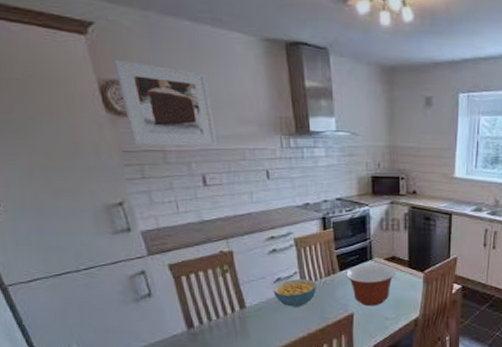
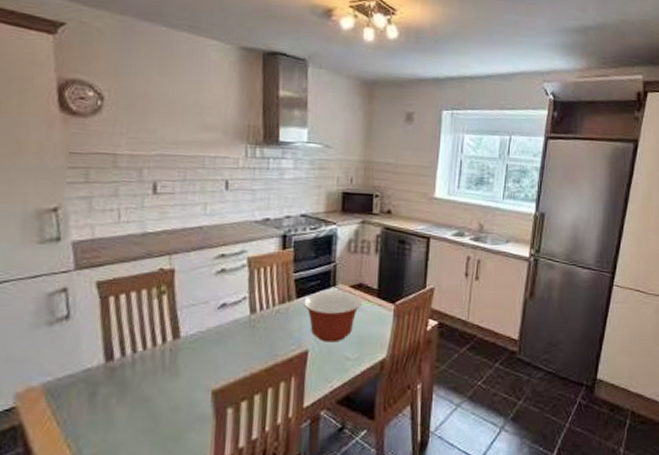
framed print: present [113,59,218,147] -> none [77,59,177,153]
cereal bowl: present [273,279,316,307] -> none [215,305,267,340]

